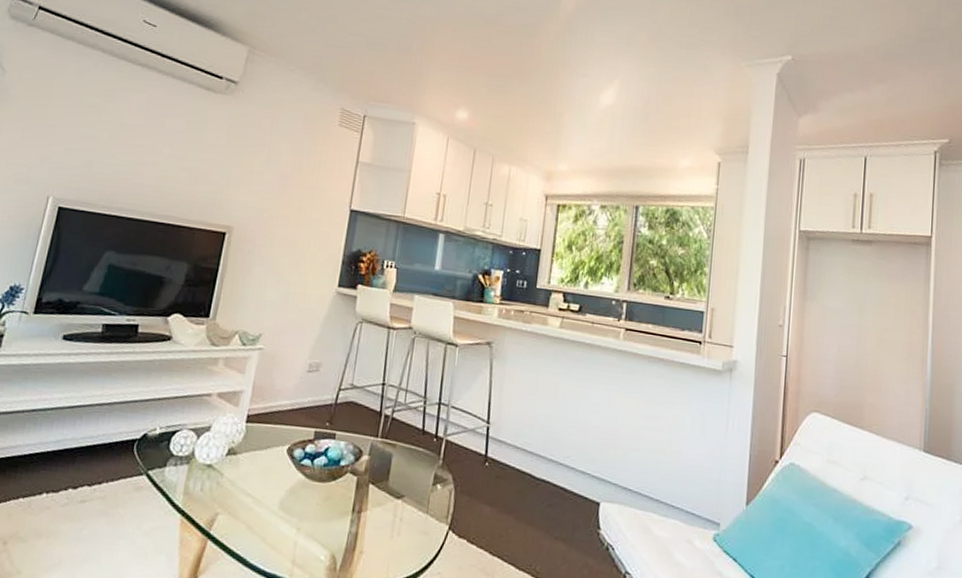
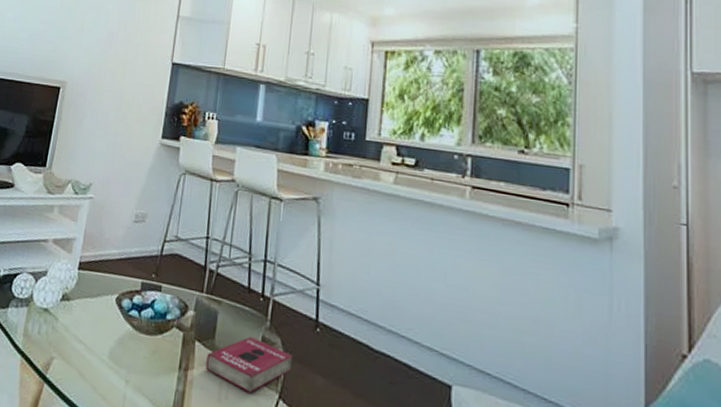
book: none [379,475,463,527] -> present [205,336,293,393]

